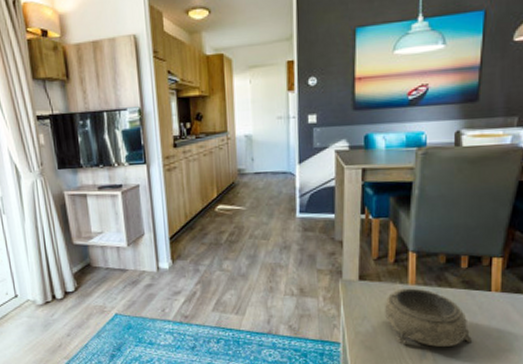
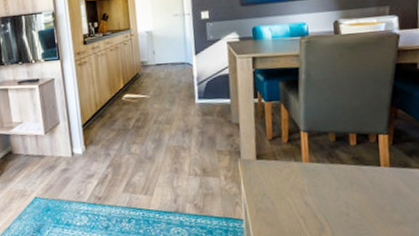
decorative bowl: present [385,288,473,347] -> none [282,165,368,221]

